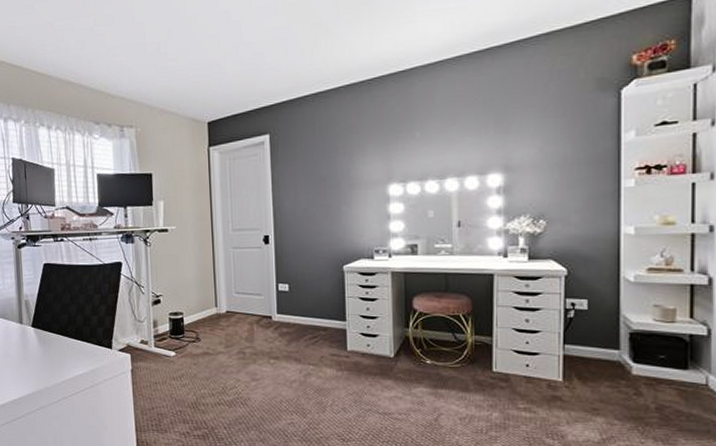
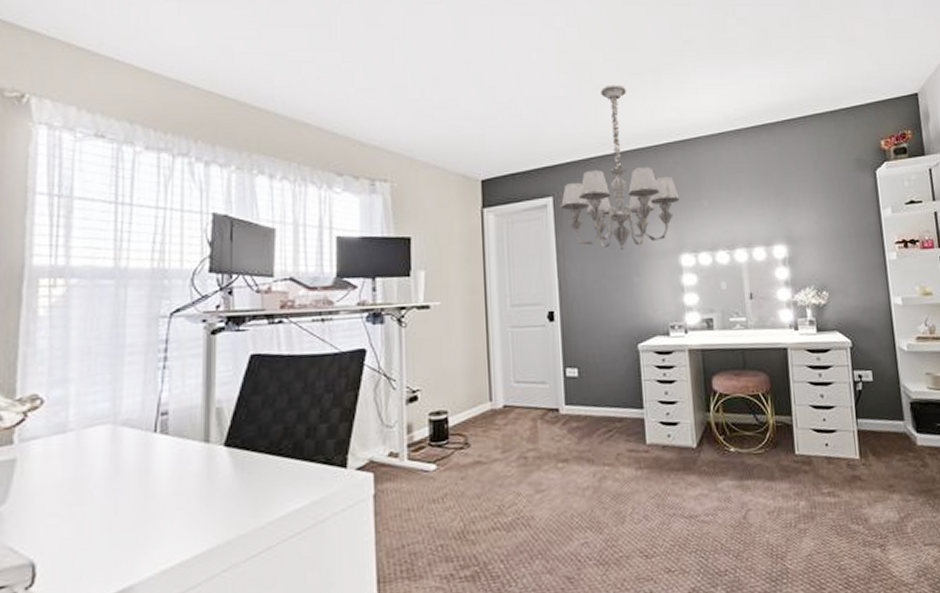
chandelier: none [275,20,391,181] -> present [560,84,680,250]

